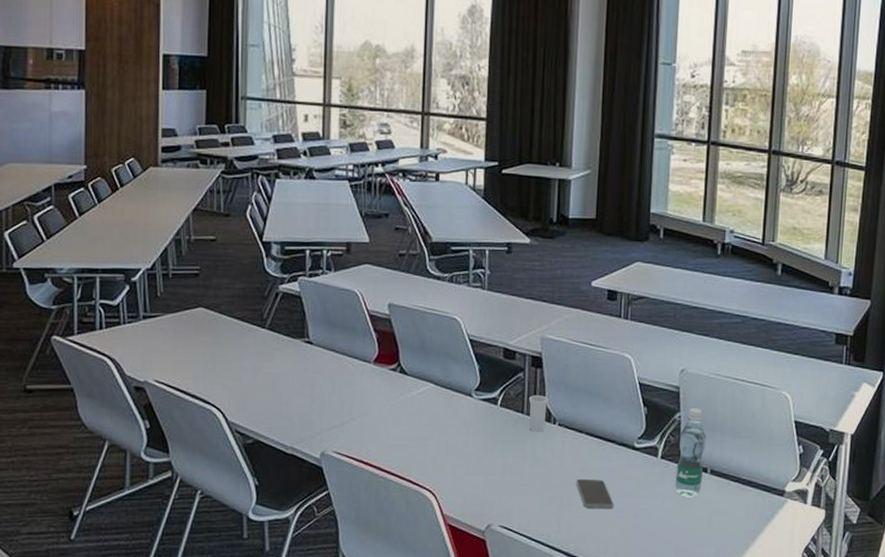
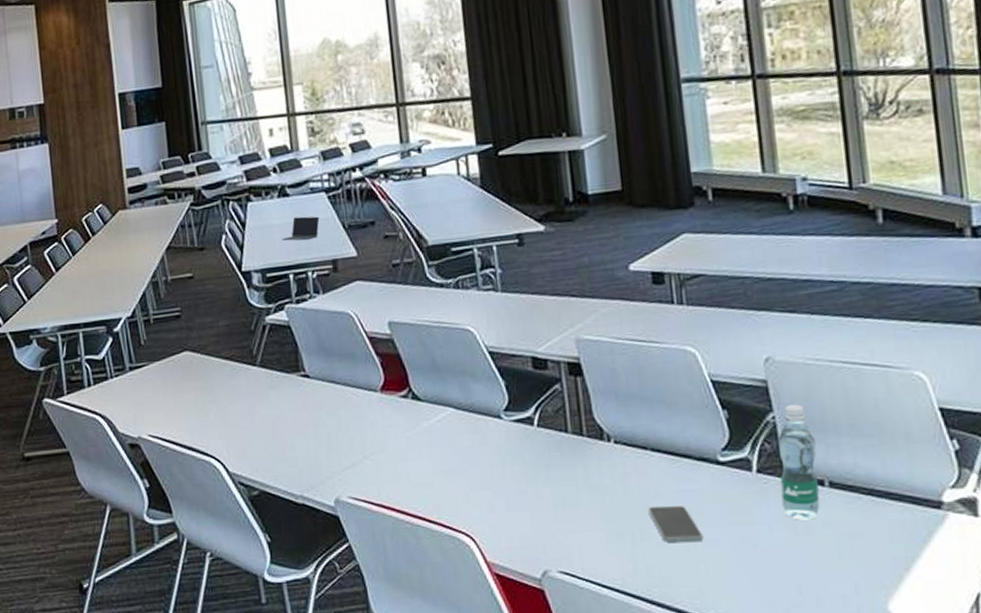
laptop computer: none [303,199,340,222] -> present [282,216,320,241]
cup: present [528,395,549,432] -> none [571,408,598,454]

